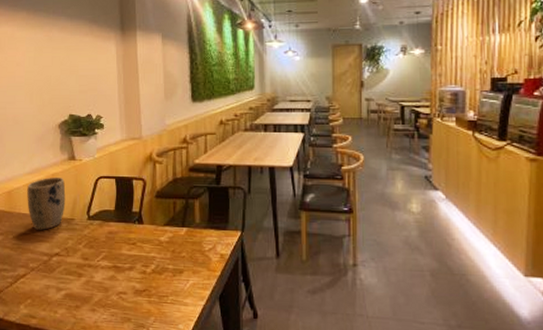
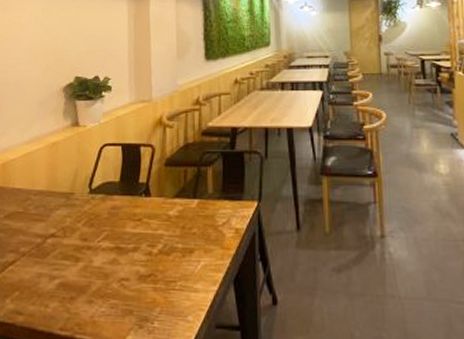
plant pot: present [27,177,66,230] -> none [23,145,67,207]

